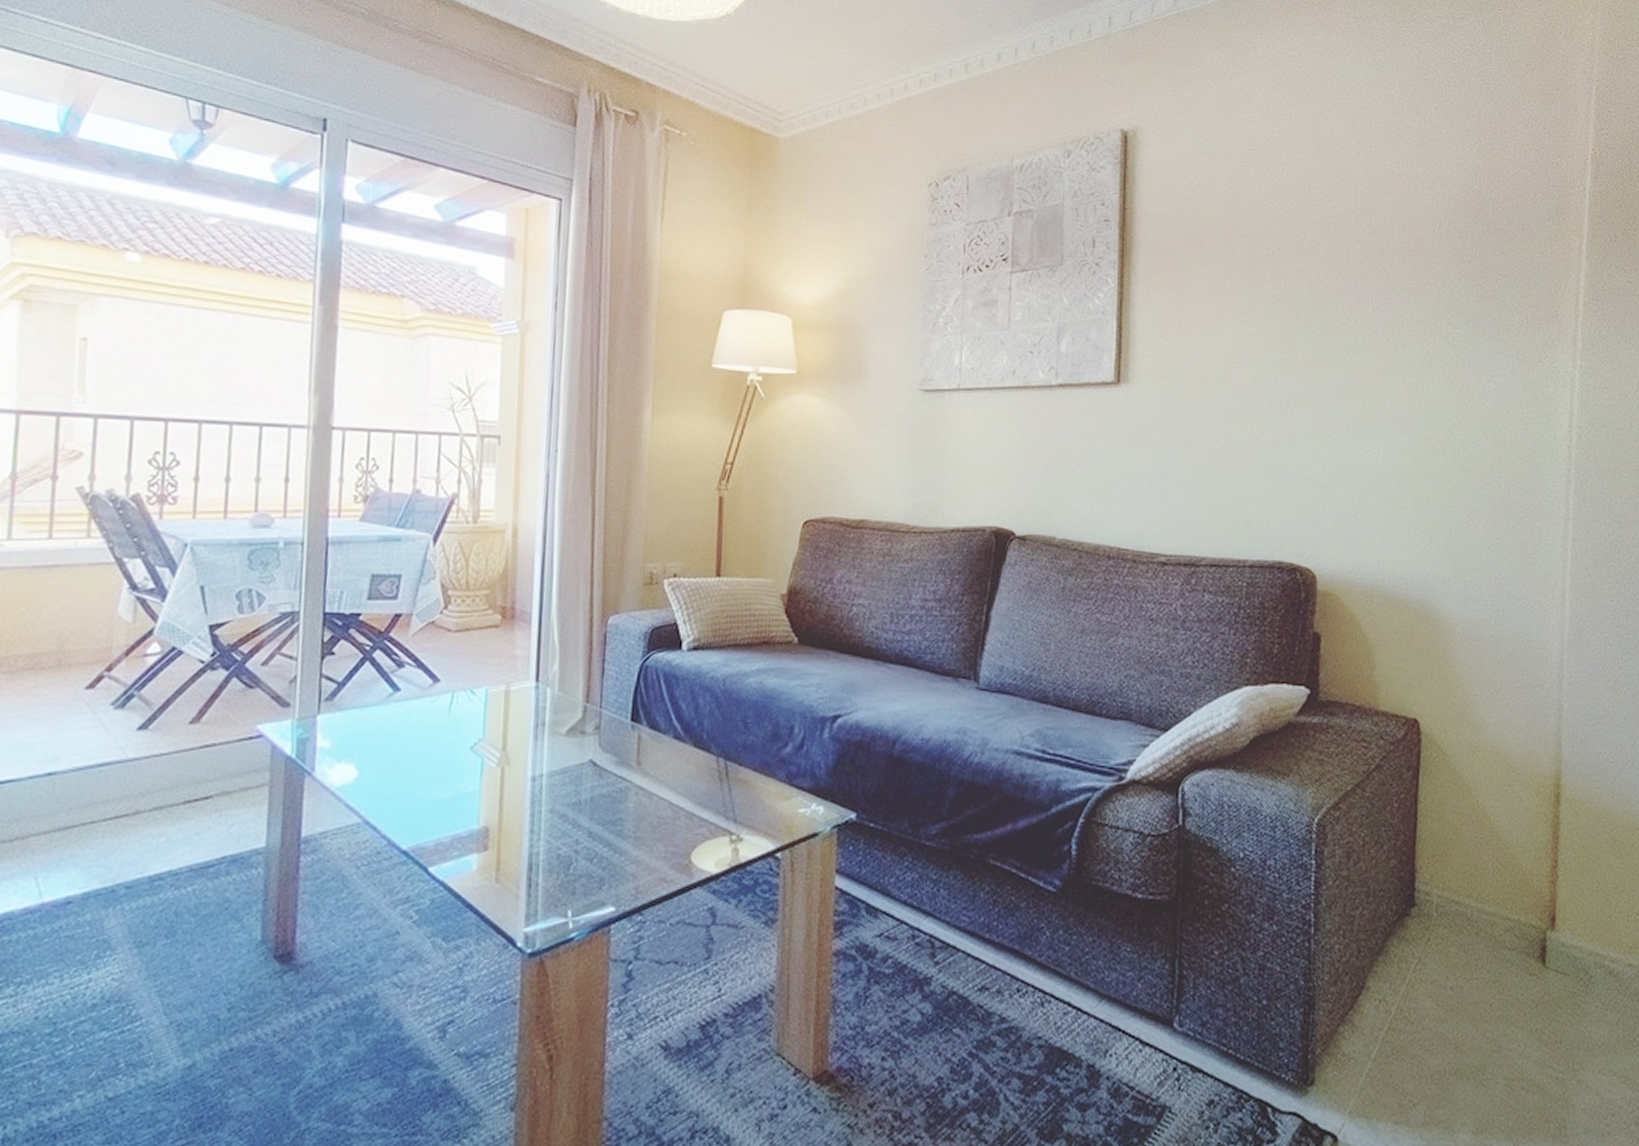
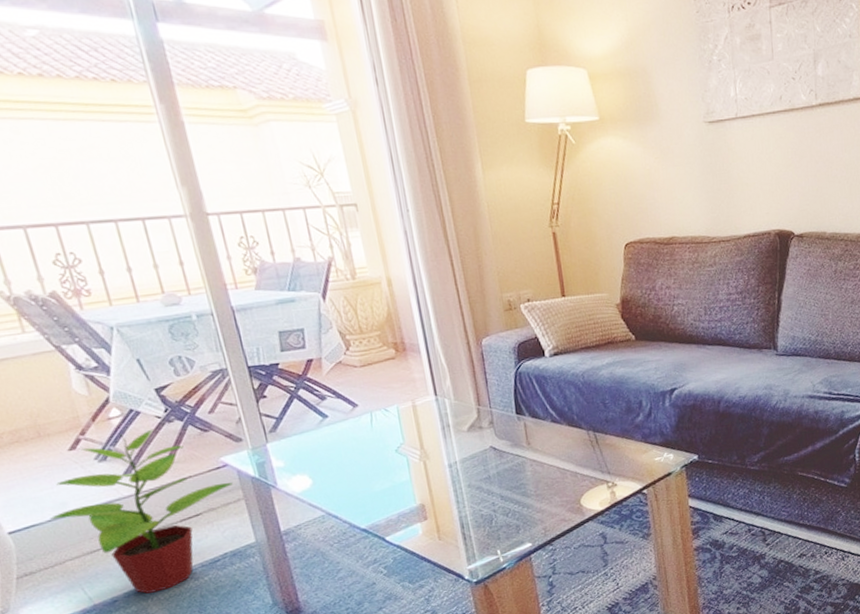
potted plant: none [33,675,262,898] -> present [50,429,233,594]

